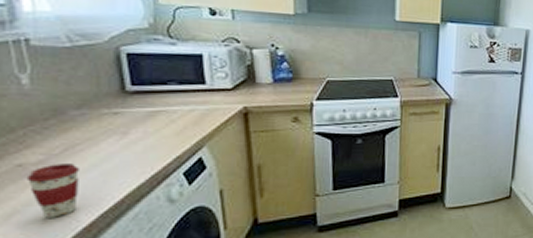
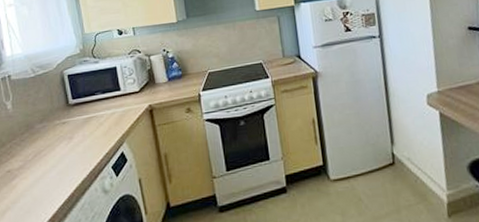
coffee cup: present [26,164,79,218] -> none [13,166,45,212]

